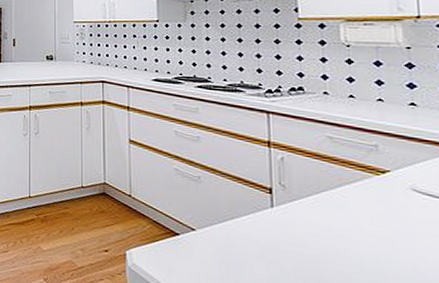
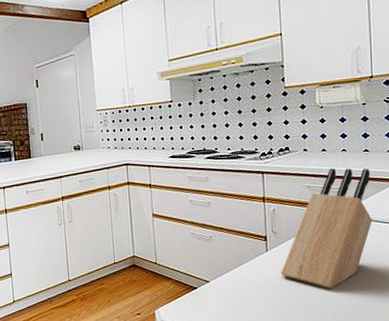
knife block: none [290,119,424,272] -> present [280,168,372,289]

